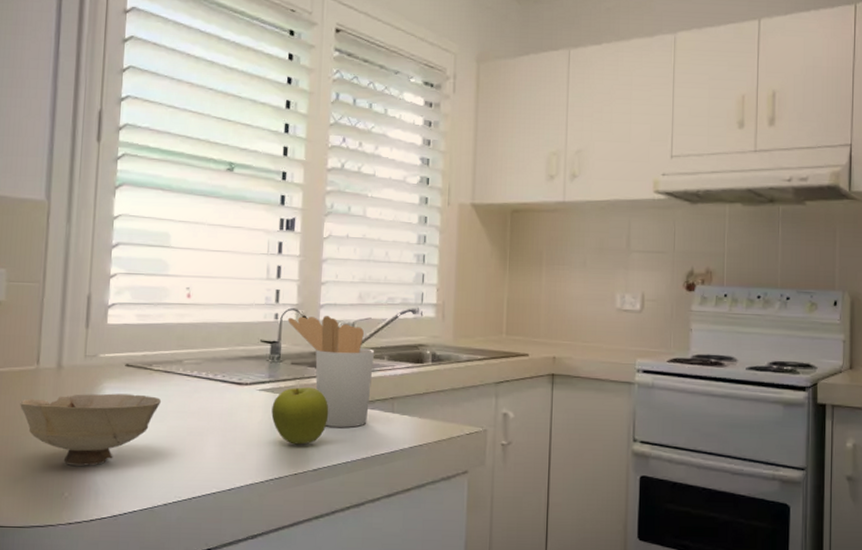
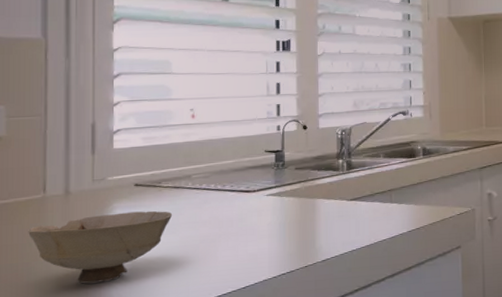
fruit: present [271,387,329,445] -> none [280,188,333,240]
utensil holder: present [287,316,375,428] -> none [289,124,372,221]

